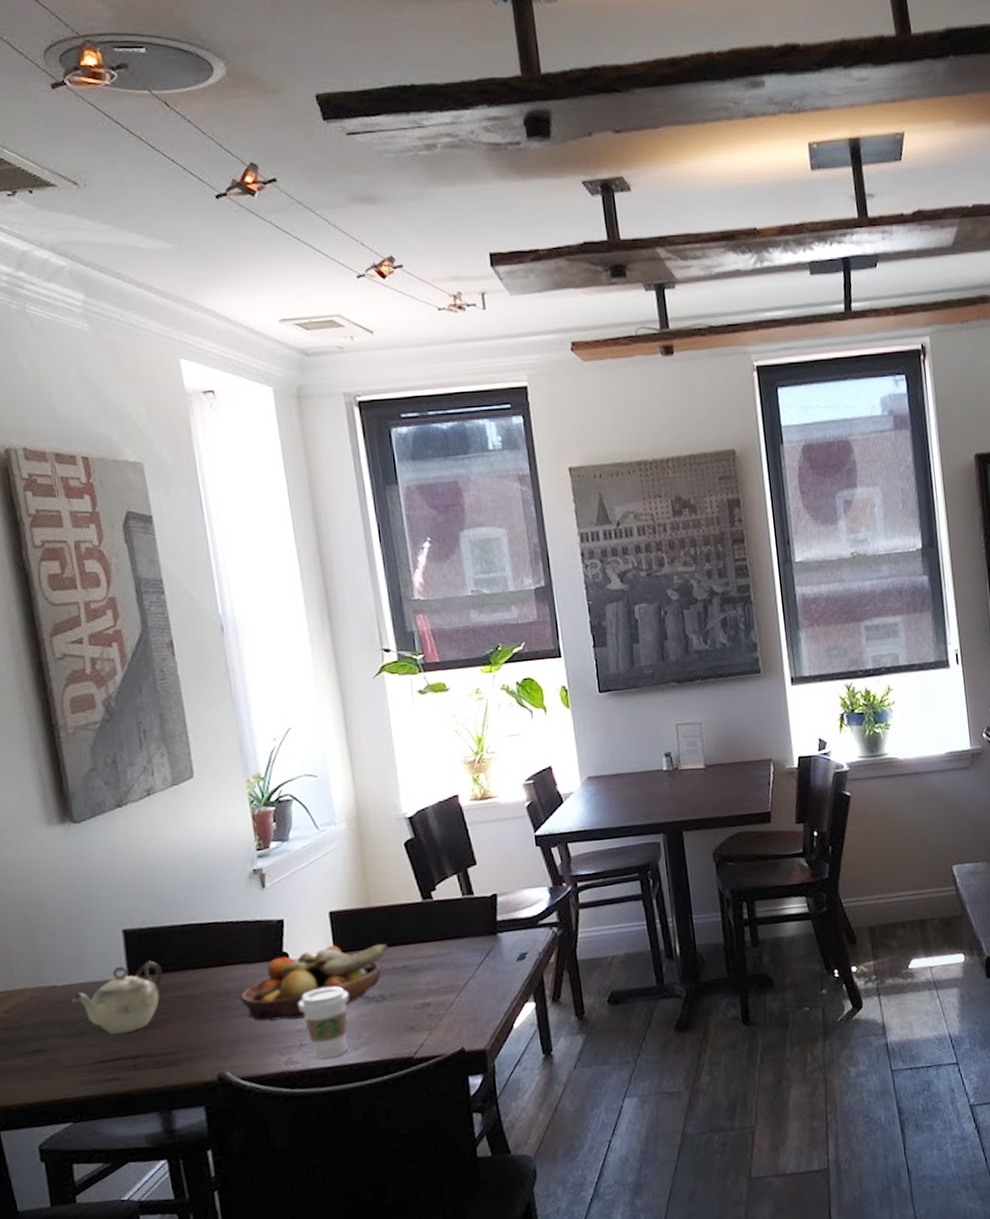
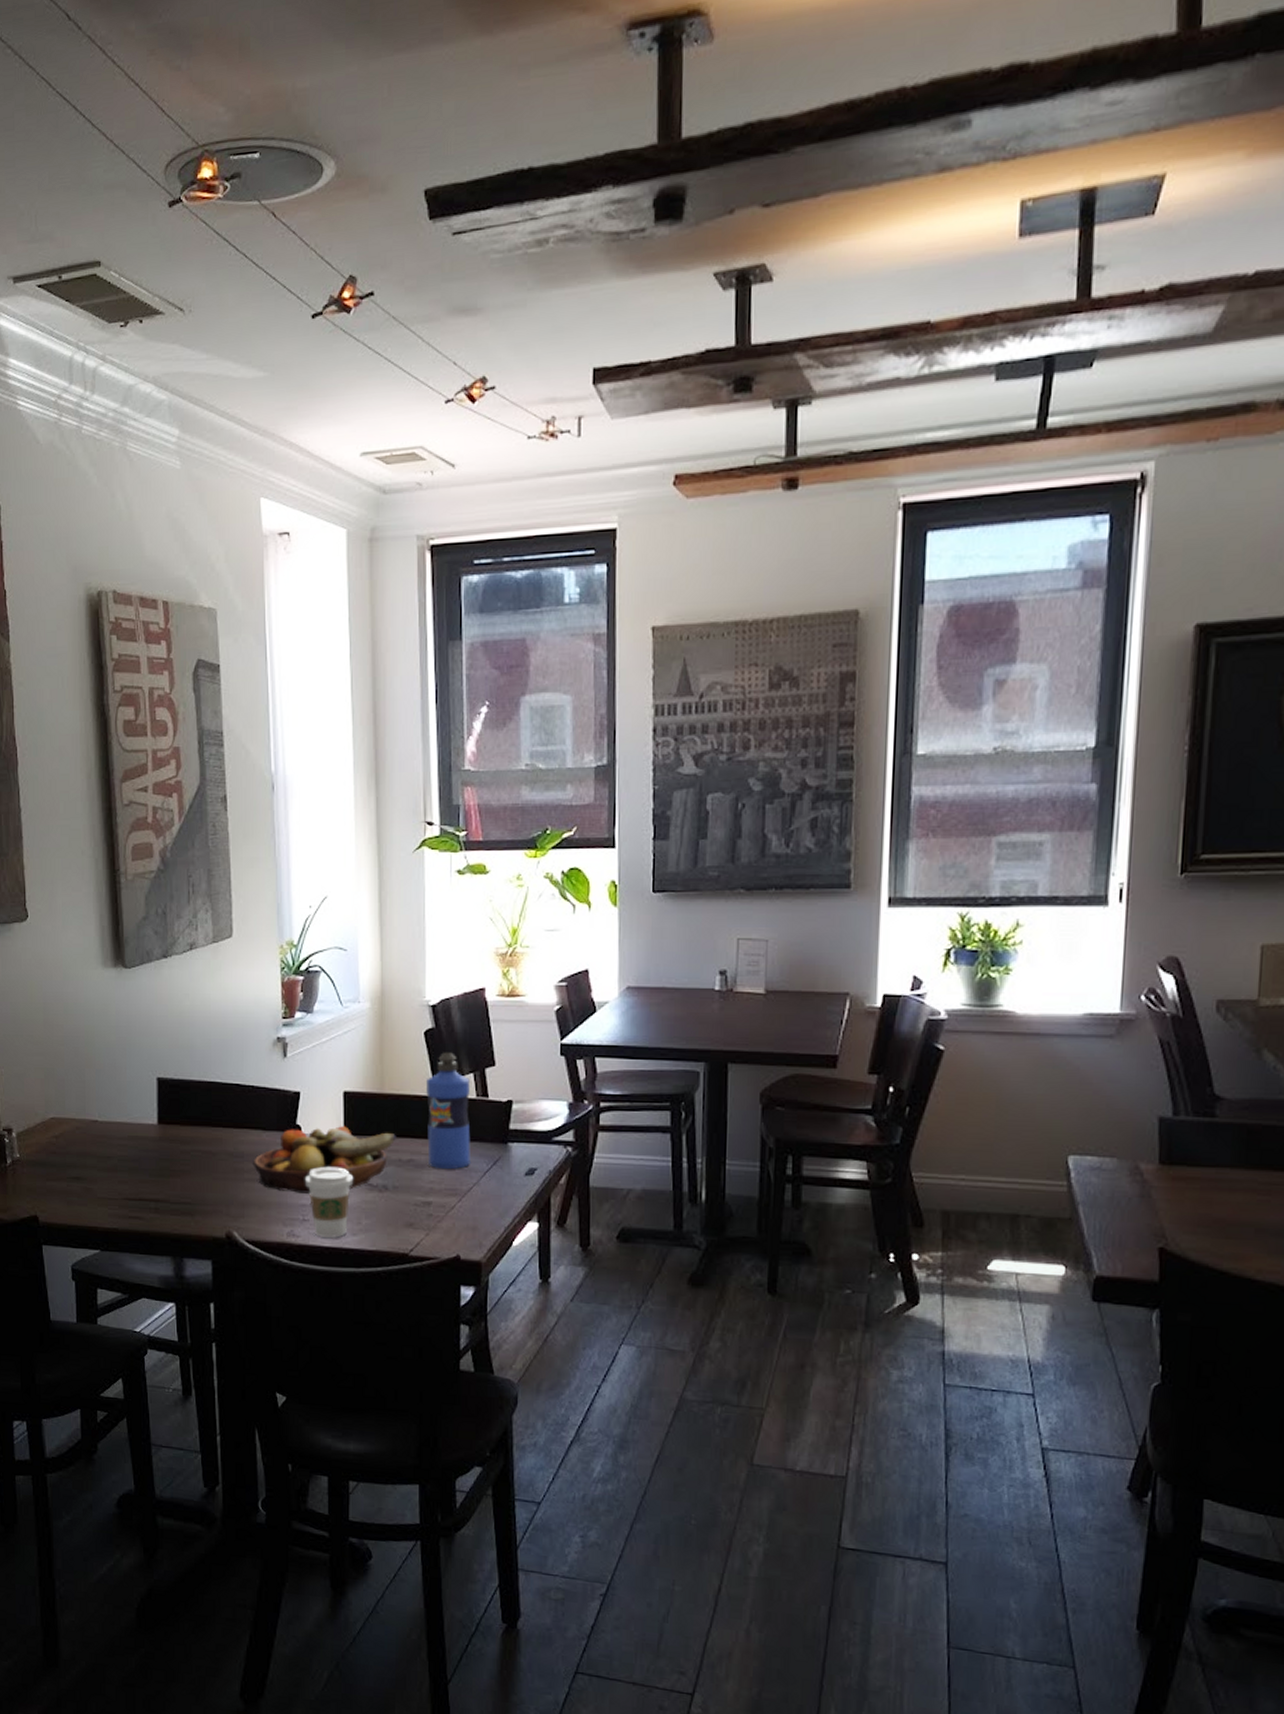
teapot: present [70,960,163,1034] -> none [108,1111,188,1176]
water bottle: none [412,858,464,970] -> present [426,1052,471,1169]

